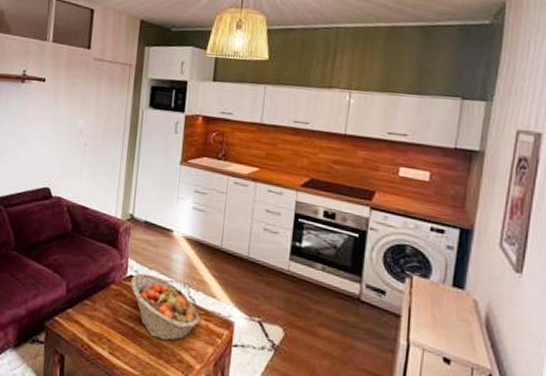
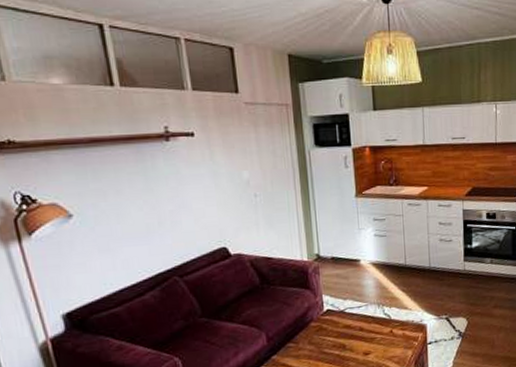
fruit basket: present [130,273,201,342] -> none [328,304,398,358]

